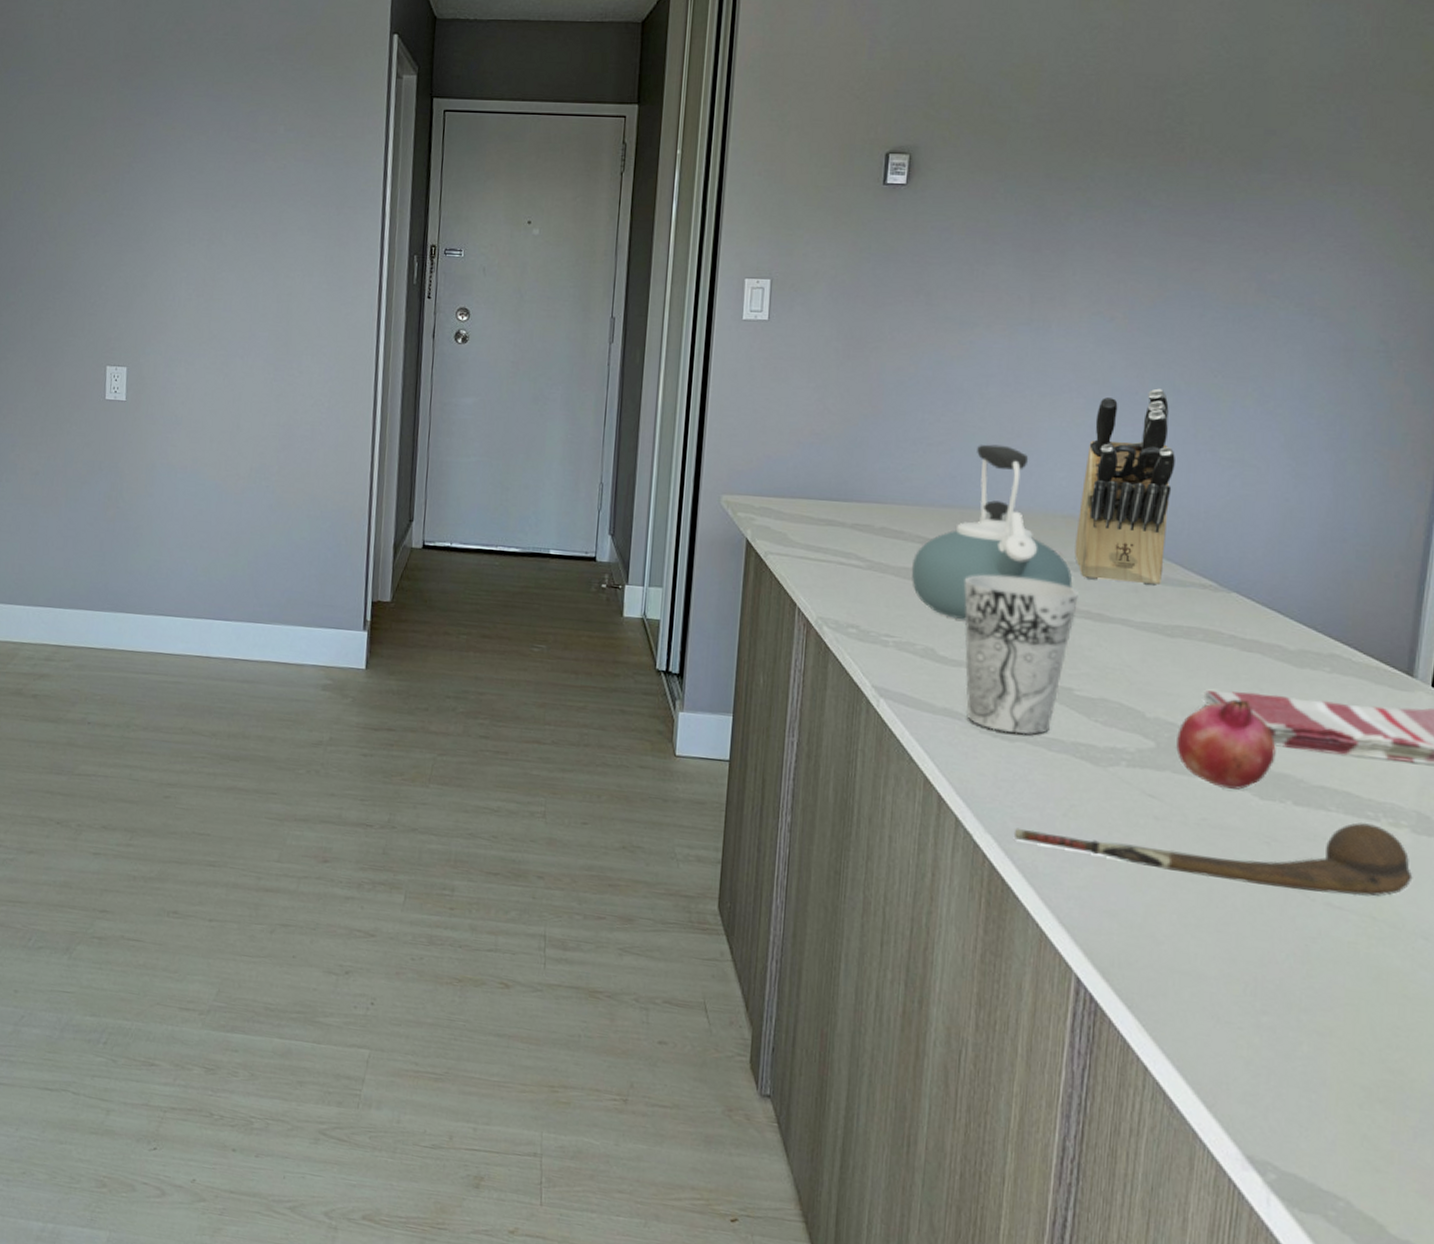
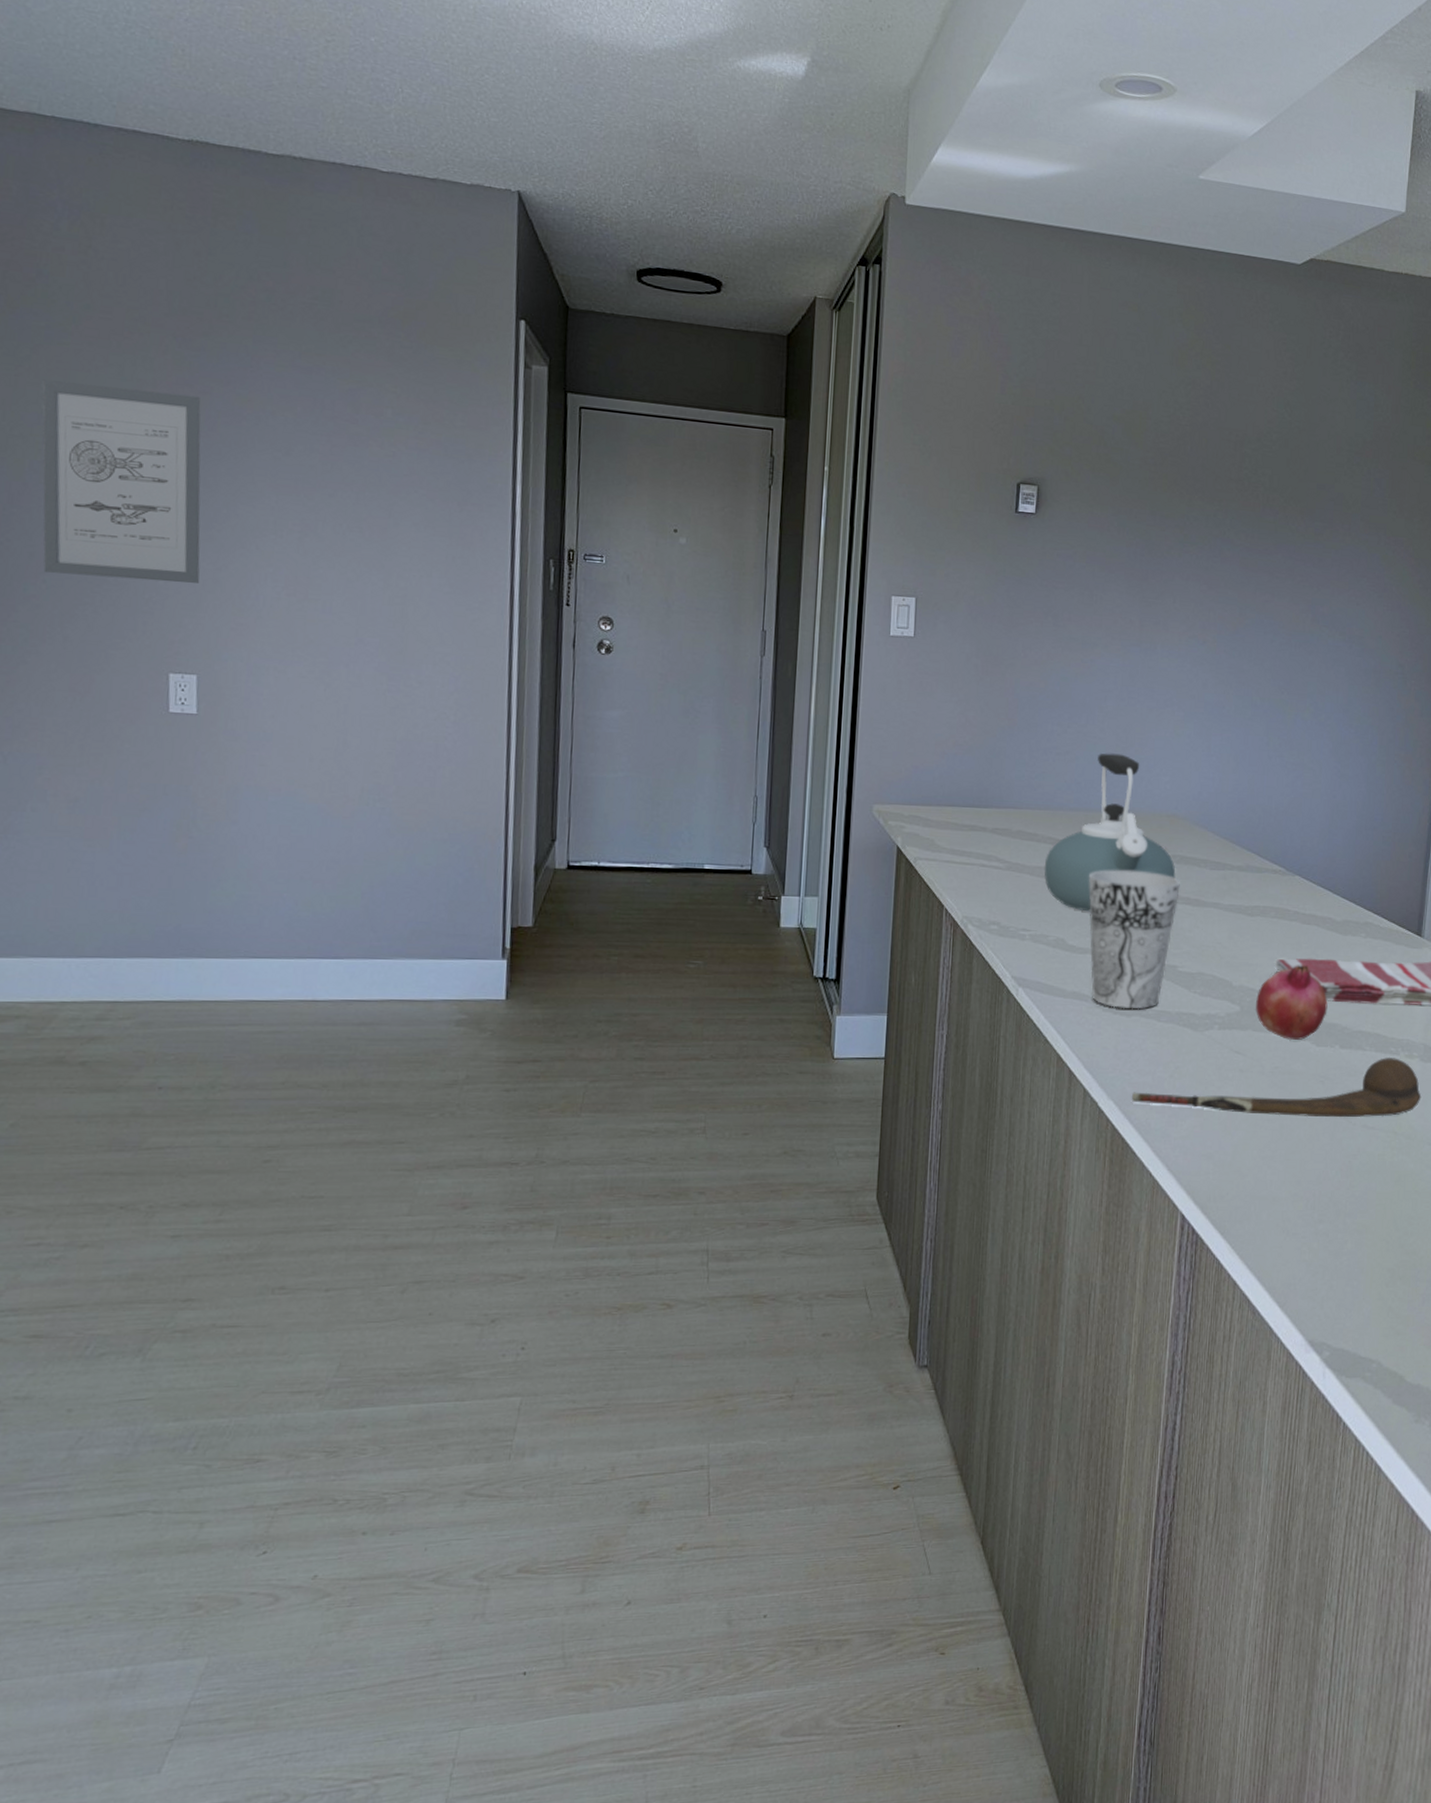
wall art: none [20,124,137,289] -> present [42,379,201,583]
knife block: present [1074,388,1175,587] -> none [1177,703,1253,874]

